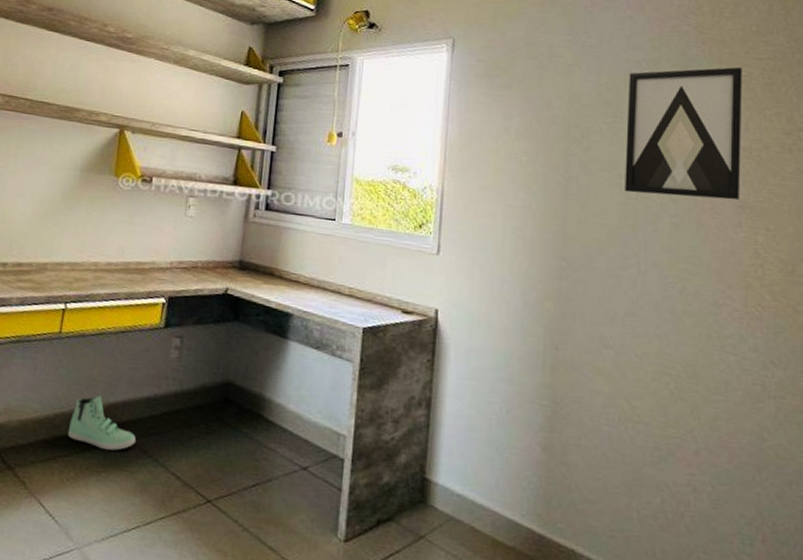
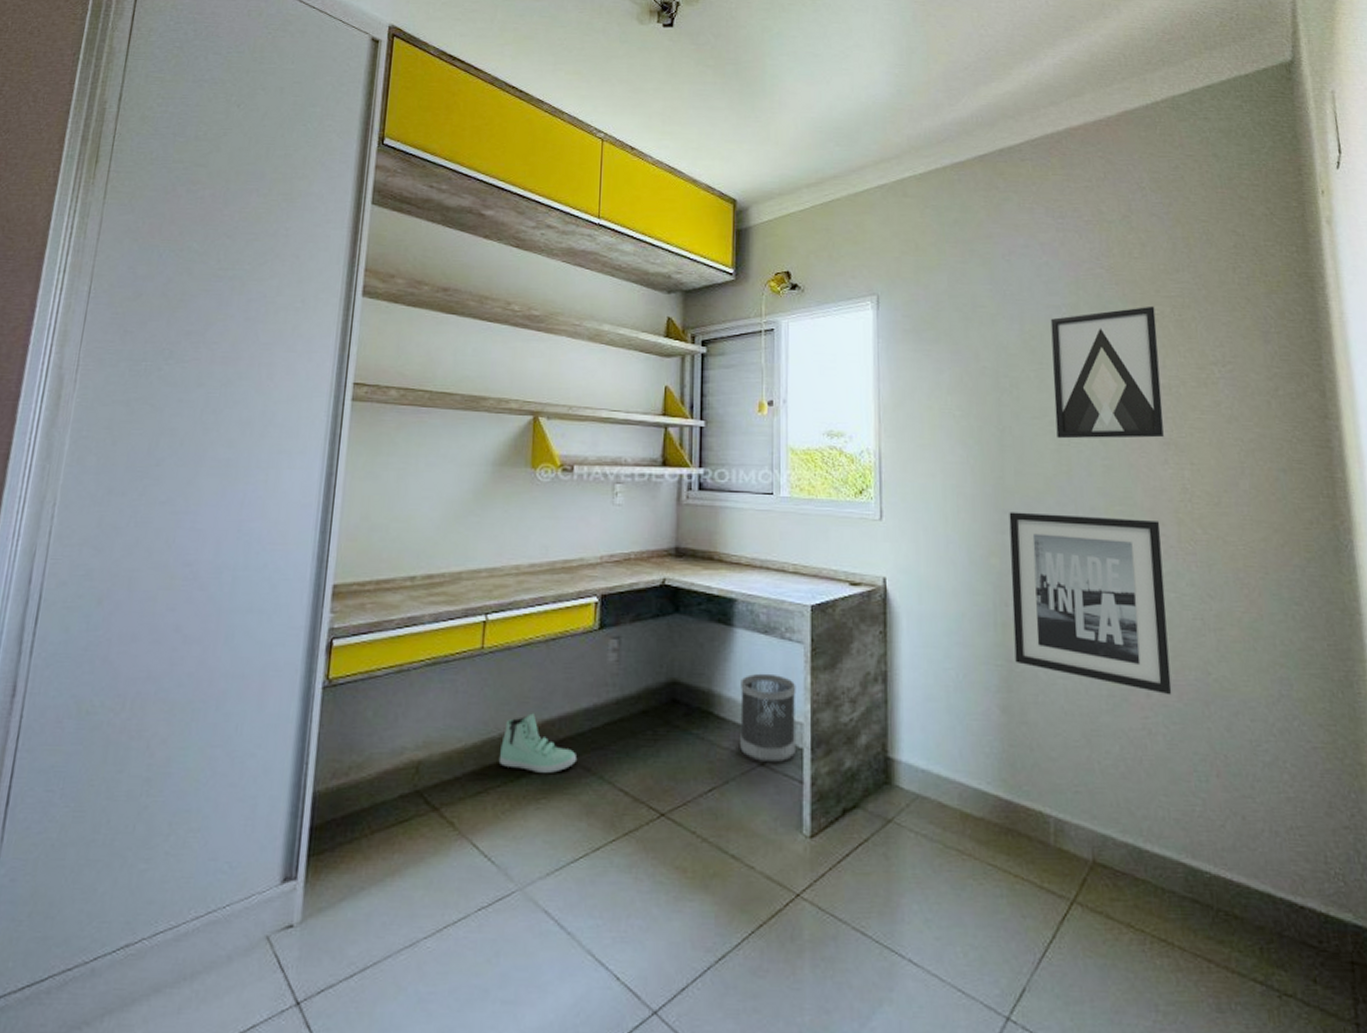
wastebasket: none [285,384,343,469] -> present [740,673,797,763]
wall art: none [561,259,726,456] -> present [1009,512,1172,695]

